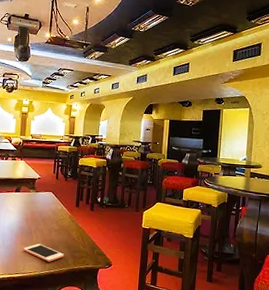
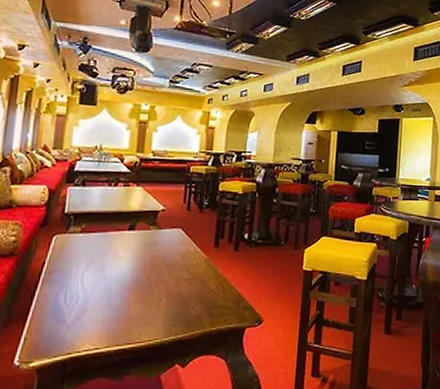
cell phone: present [23,243,65,262] -> none [139,299,198,324]

